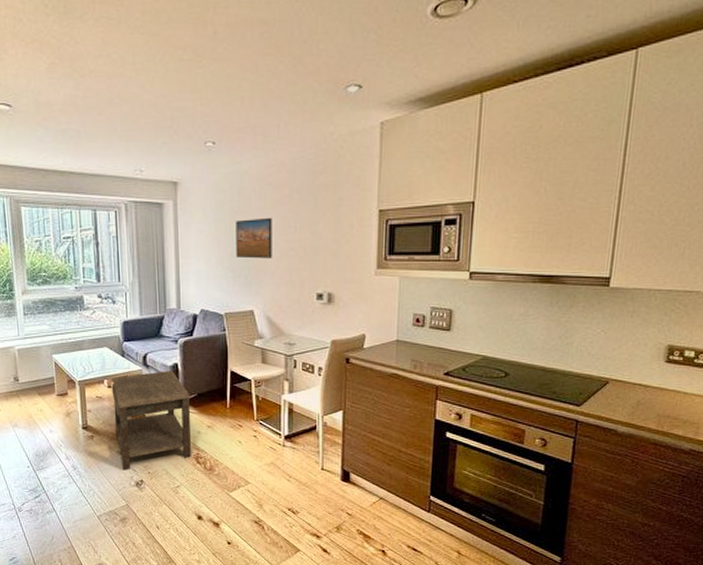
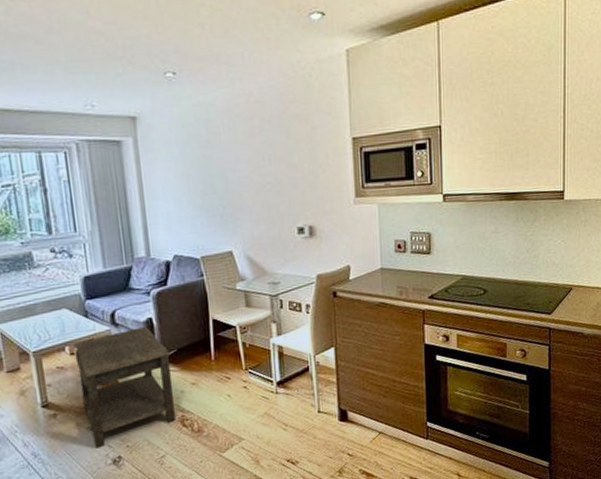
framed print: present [236,217,272,259] -> none [205,150,248,196]

